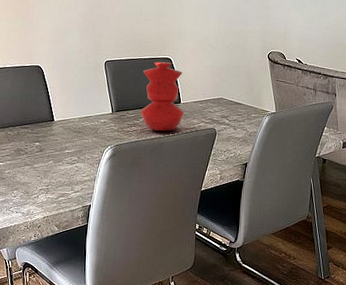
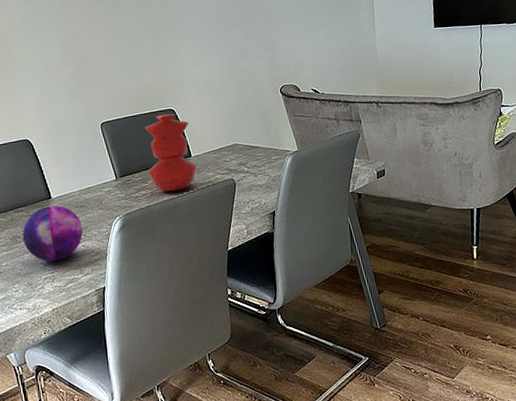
decorative orb: none [25,127,78,176] -> present [22,205,83,262]

